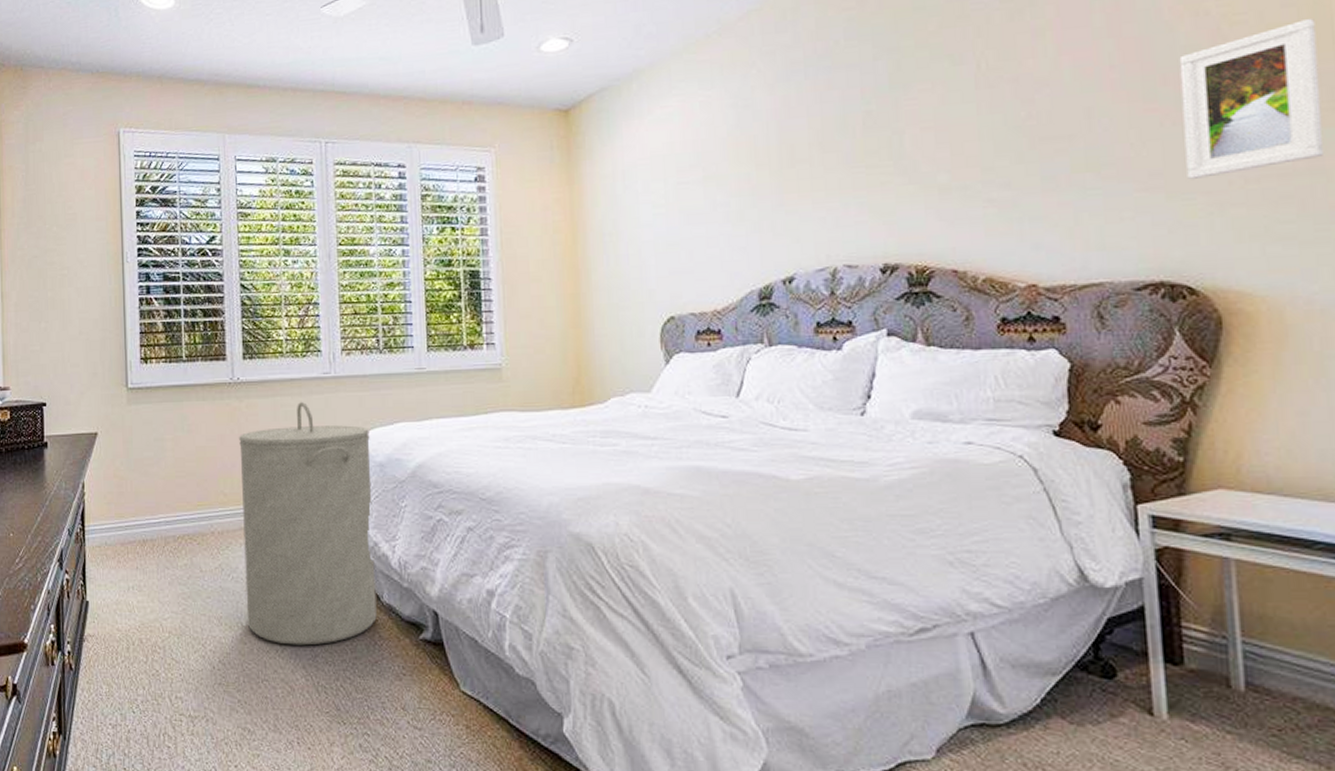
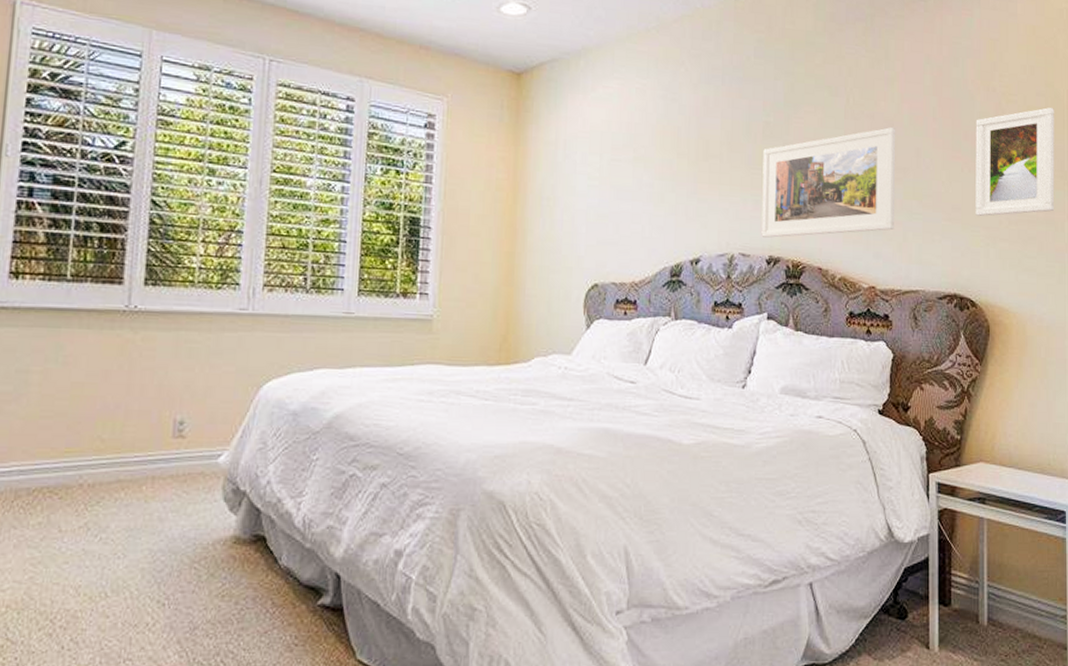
laundry hamper: present [239,401,377,646] -> none [113,338,286,617]
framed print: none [865,88,1060,244] -> present [761,127,896,238]

